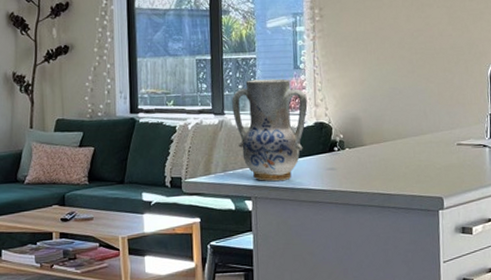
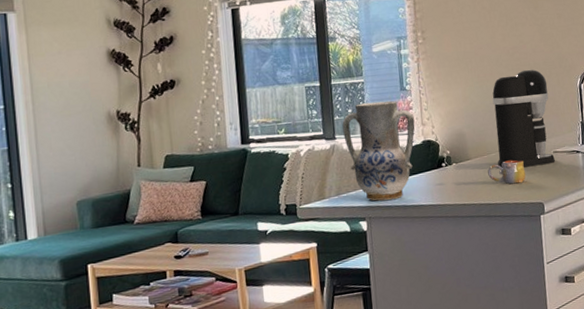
mug: none [383,149,425,175] -> present [488,160,526,184]
coffee maker: none [392,54,458,158] -> present [492,69,555,168]

